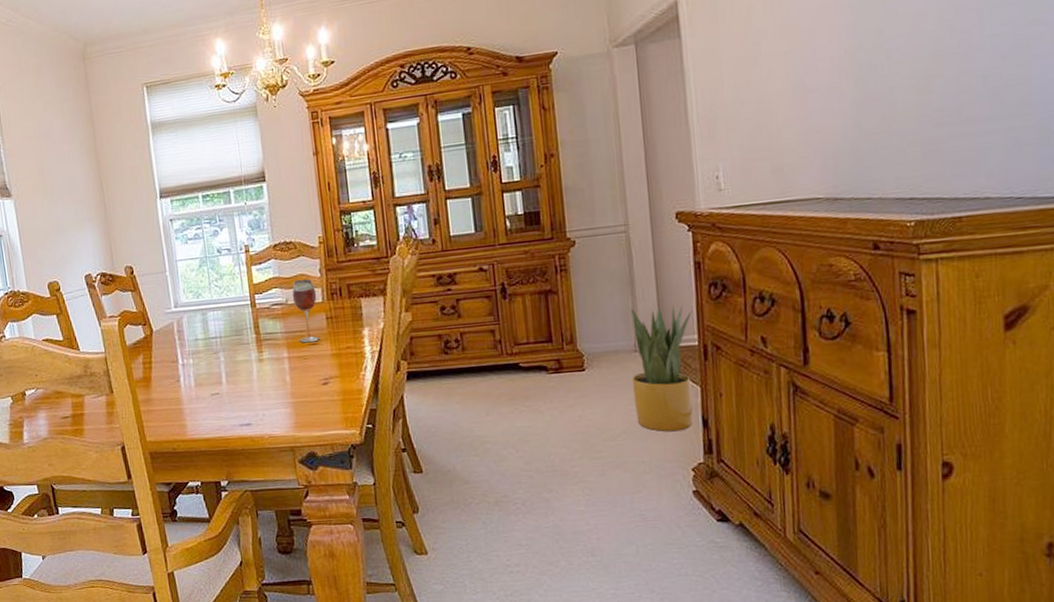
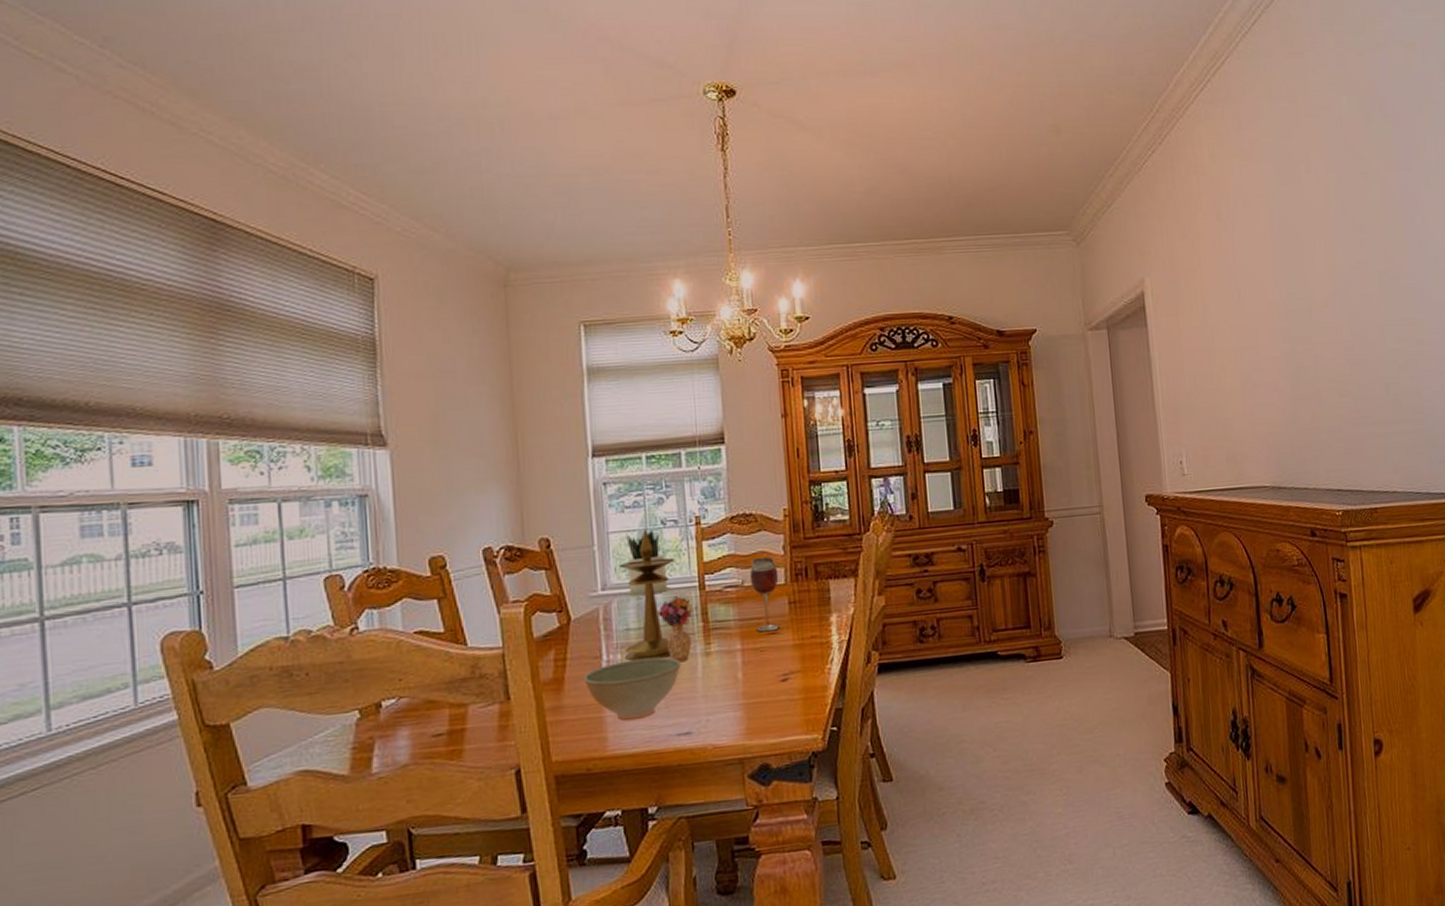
bowl: none [165,362,240,413] -> present [584,656,681,722]
candlestick: none [187,256,232,365] -> present [619,528,675,661]
planter: none [190,257,228,313] -> present [626,530,670,597]
flower arrangement: none [218,309,251,367] -> present [657,592,699,663]
planter: present [630,305,693,432] -> none [1105,588,1164,721]

